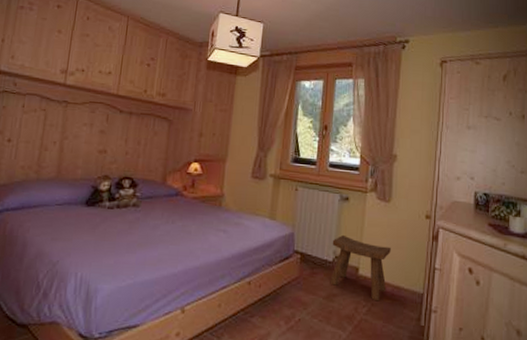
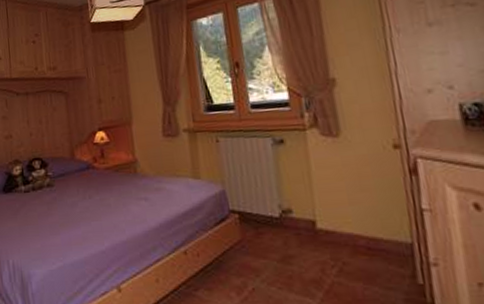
stool: present [330,234,391,302] -> none [274,184,359,259]

